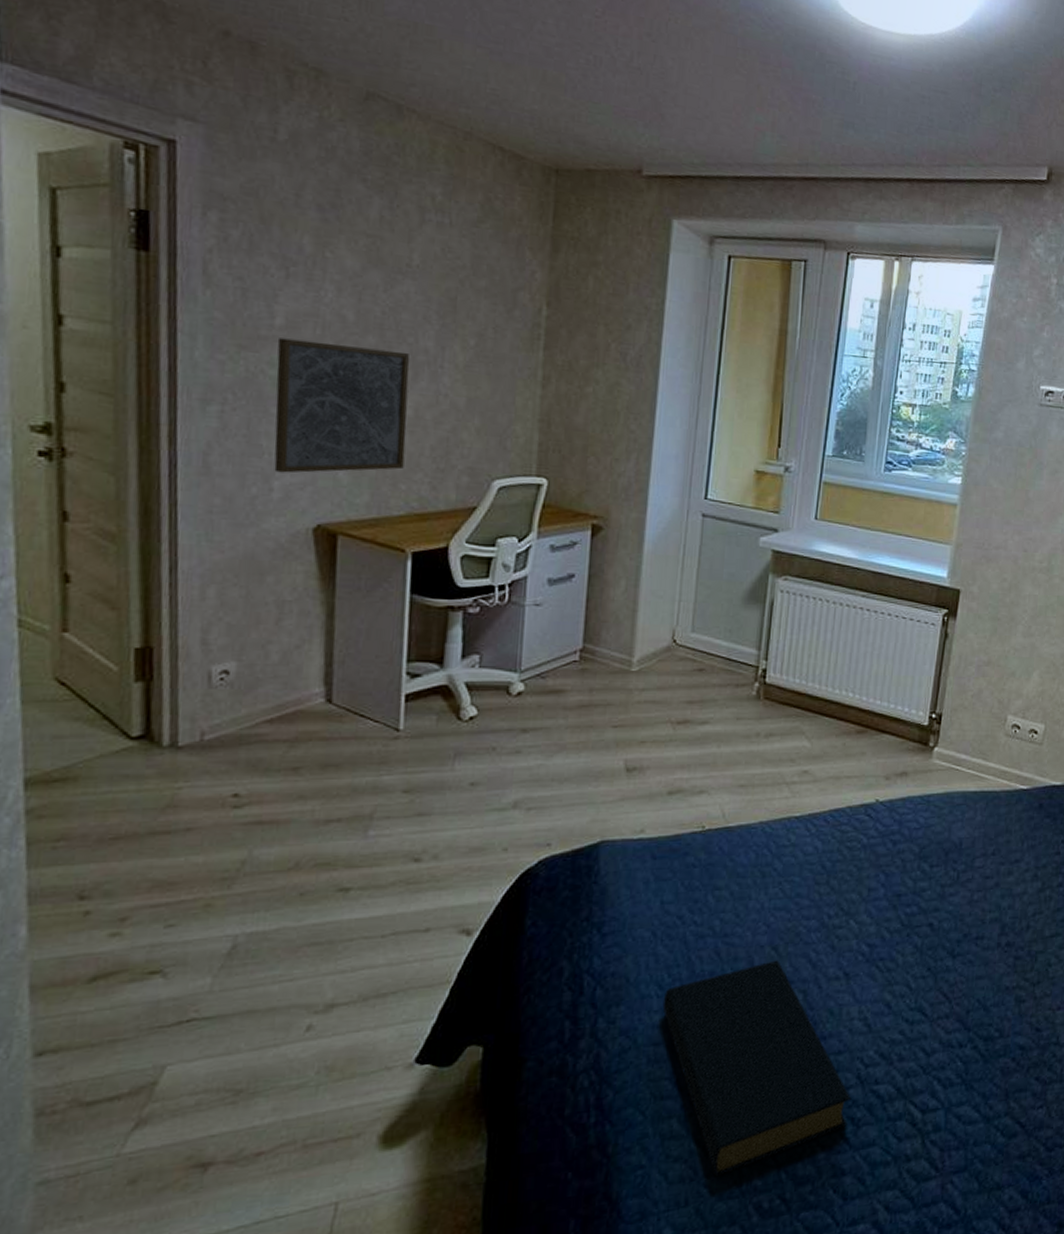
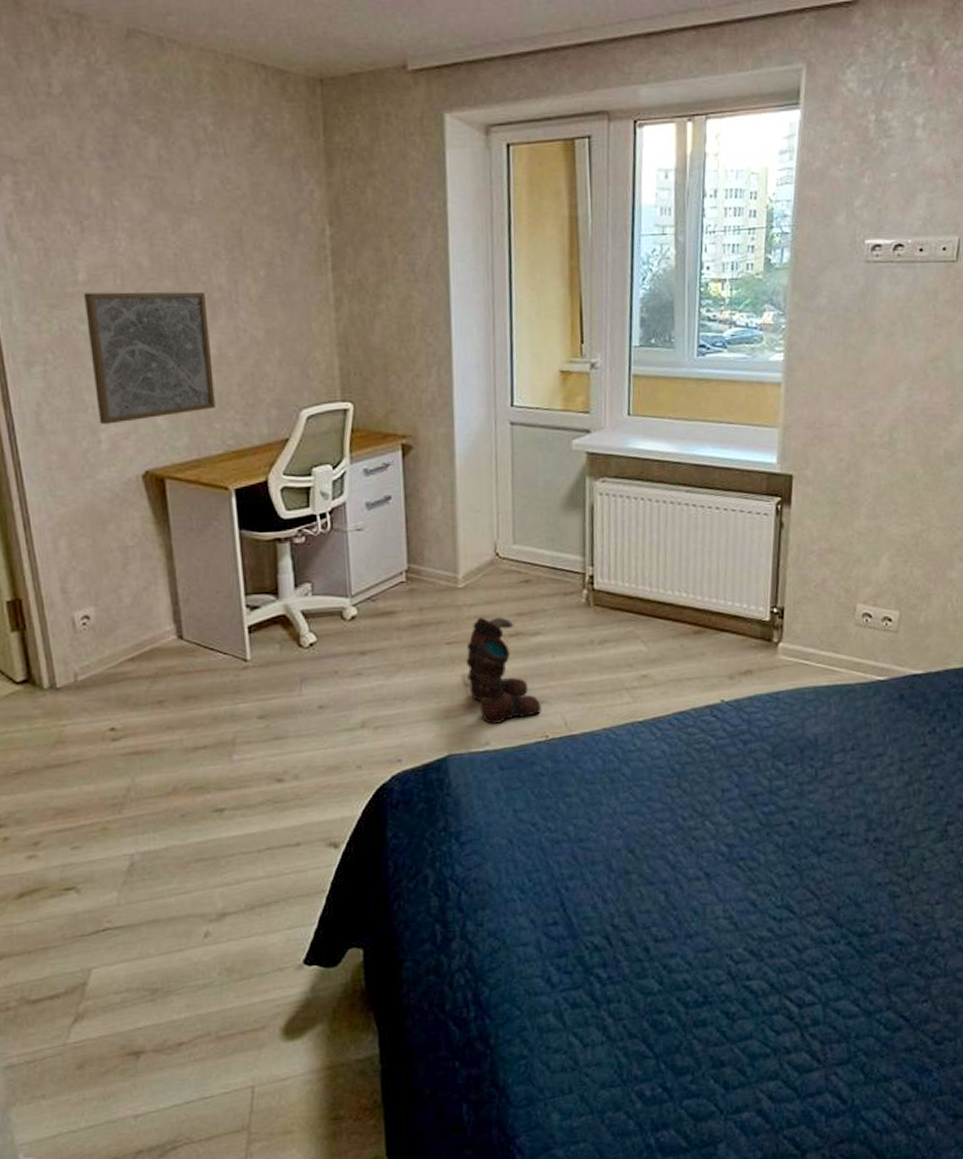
boots: none [630,702,701,811] -> present [465,616,541,724]
hardback book: present [662,960,852,1176] -> none [526,862,724,1066]

